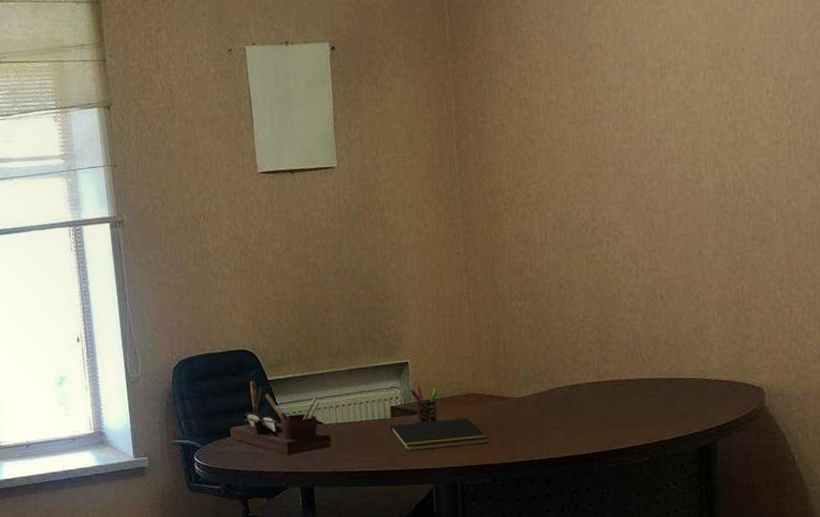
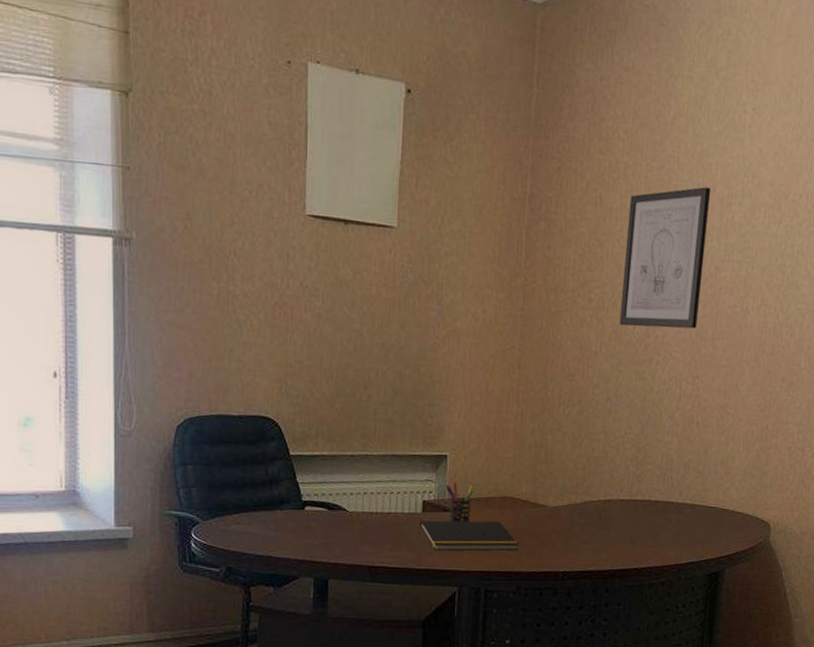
desk organizer: present [230,380,332,455] -> none [239,453,354,541]
wall art: none [555,64,646,214] -> present [619,187,711,329]

